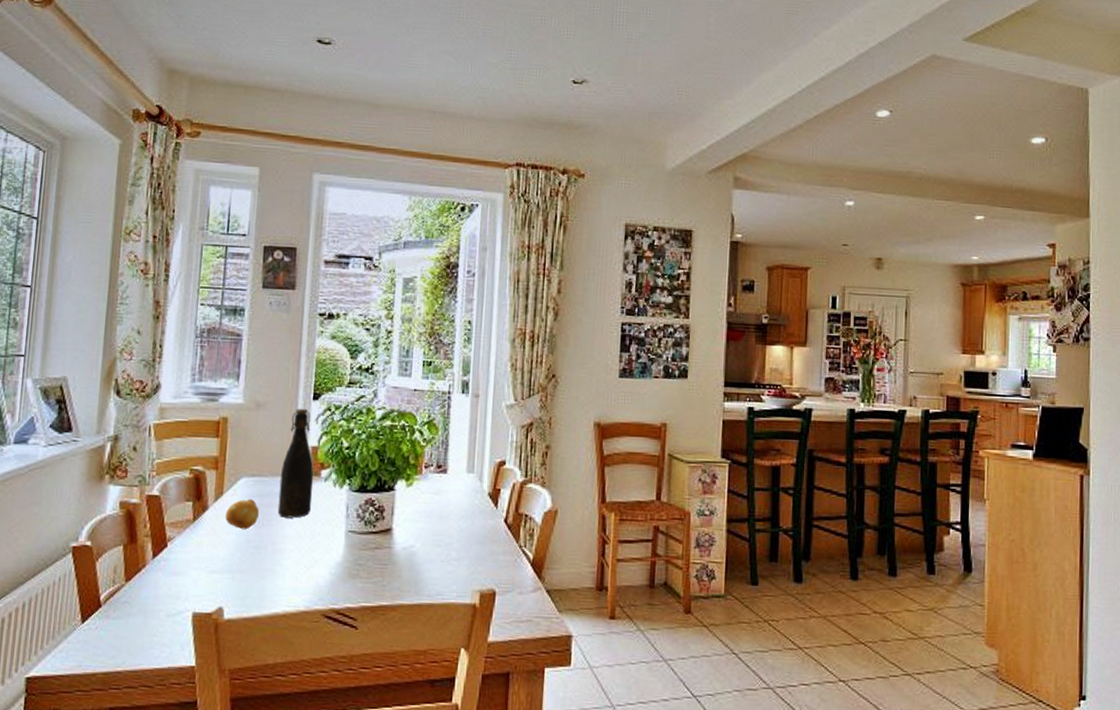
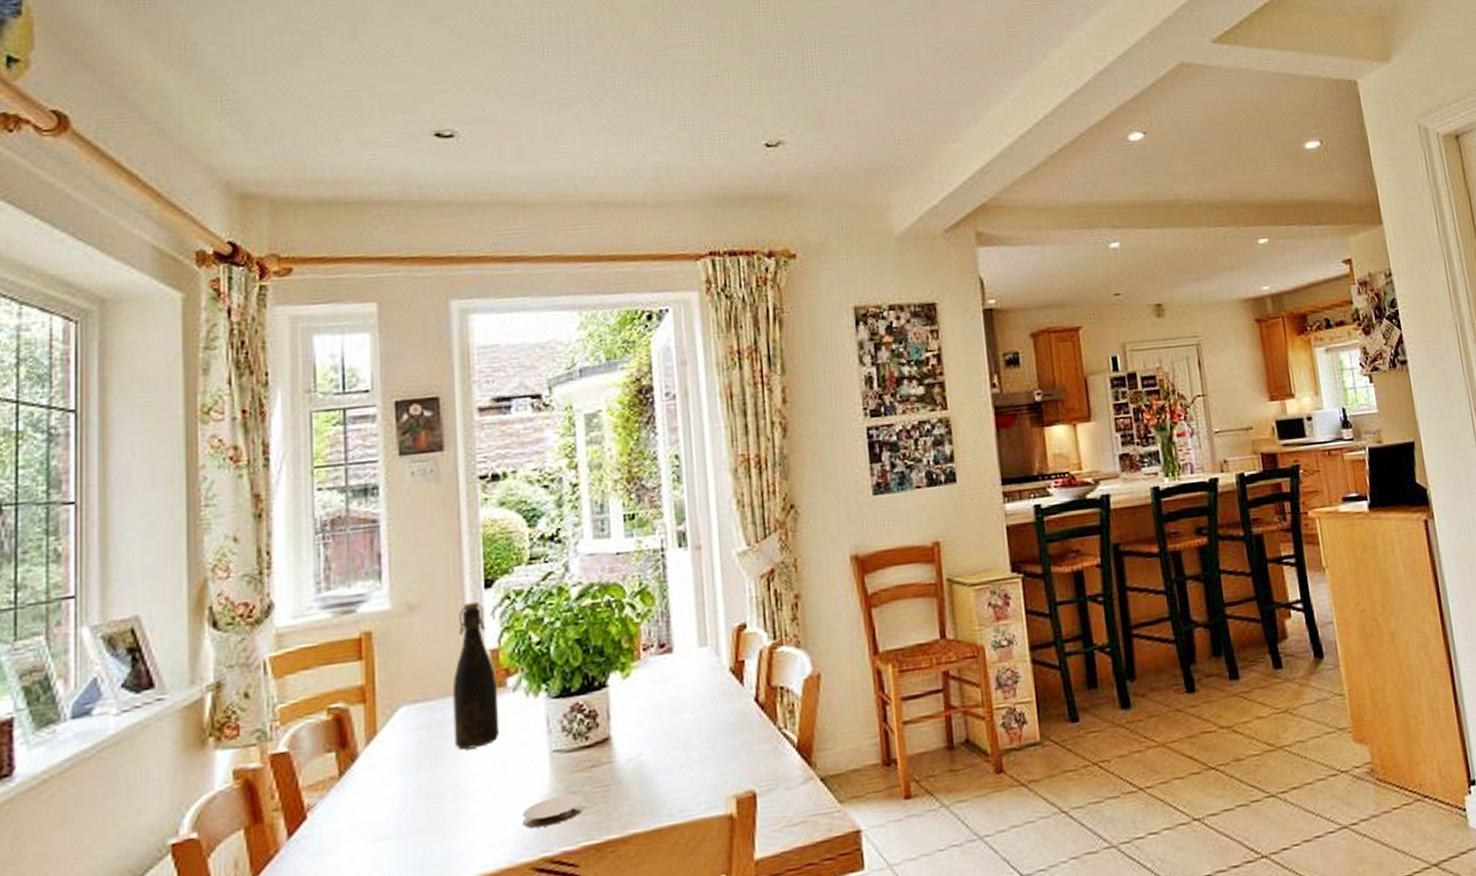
fruit: present [225,498,260,530] -> none [383,732,430,777]
coaster: none [320,565,367,586] -> present [523,794,584,829]

